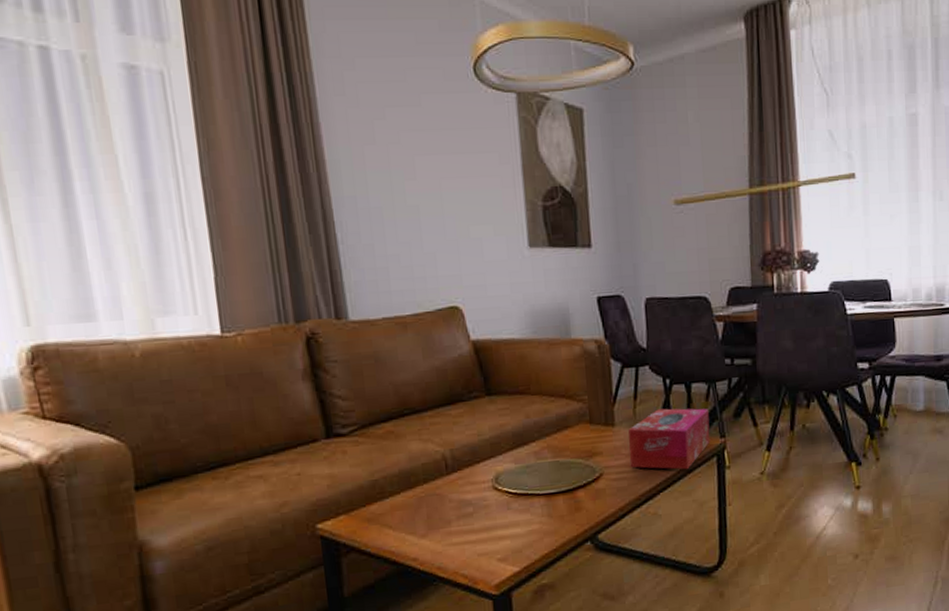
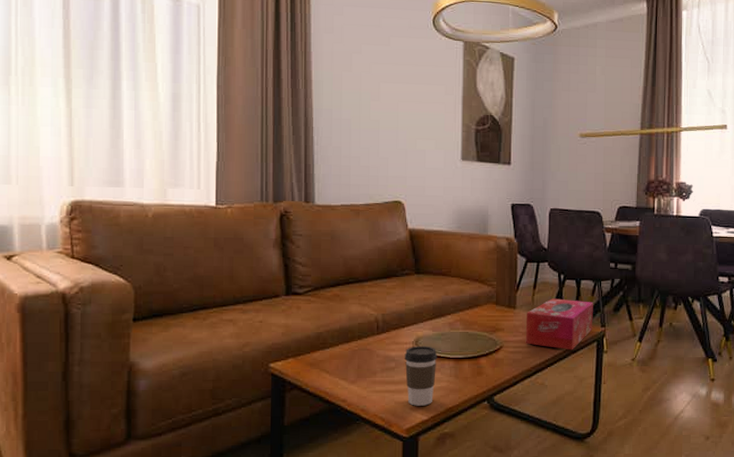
coffee cup: none [483,482,525,557] -> present [404,346,438,406]

